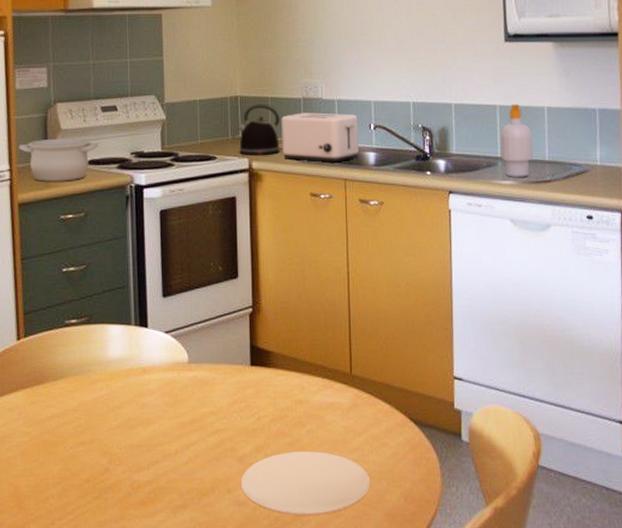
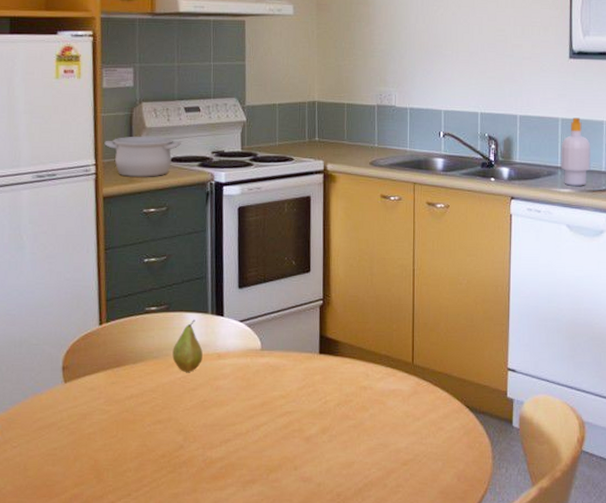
fruit: none [95,332,127,389] -> present [172,320,203,372]
kettle: present [235,104,283,156] -> none [312,109,357,159]
plate: present [240,450,371,515] -> none [306,432,427,491]
toaster: present [282,112,359,163] -> none [356,119,428,167]

